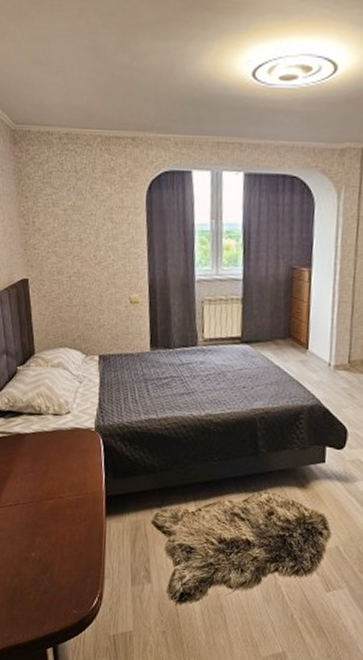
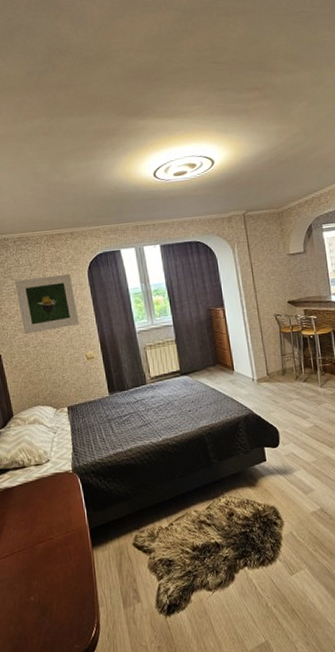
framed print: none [55,189,128,260] -> present [15,273,80,334]

